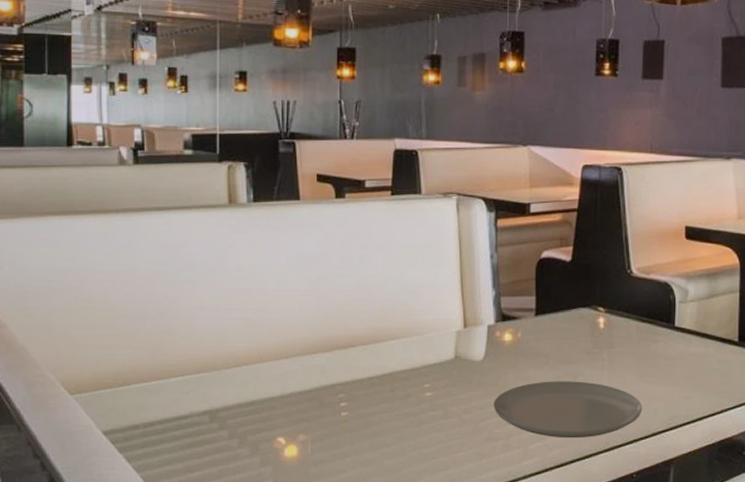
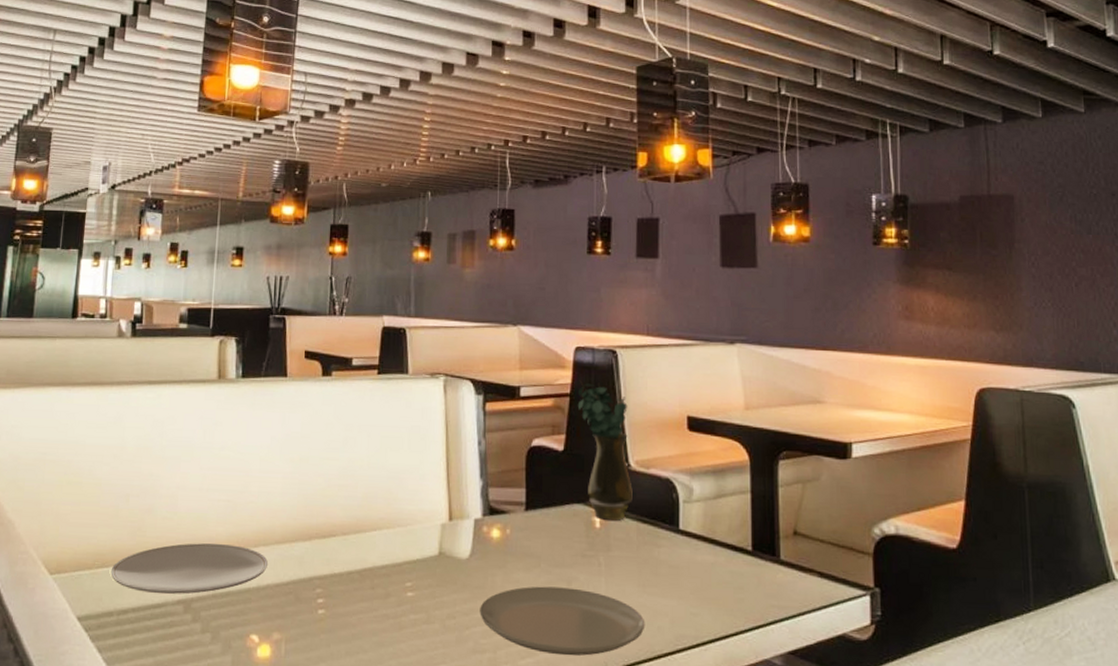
plate: none [133,358,291,406] -> present [110,543,269,594]
vase: none [584,195,634,321] -> present [577,379,633,521]

